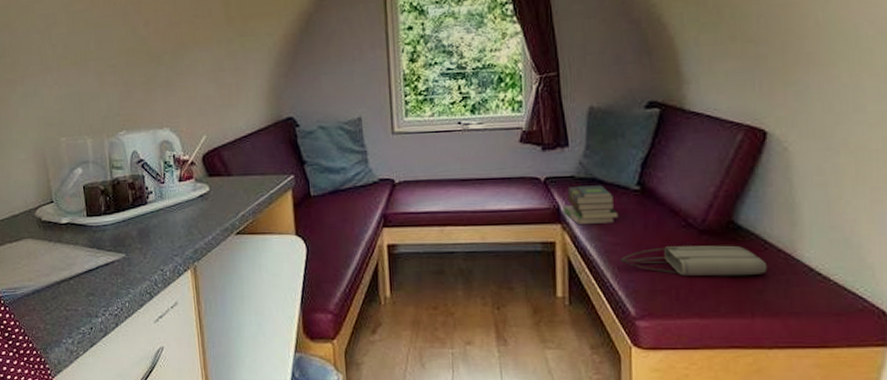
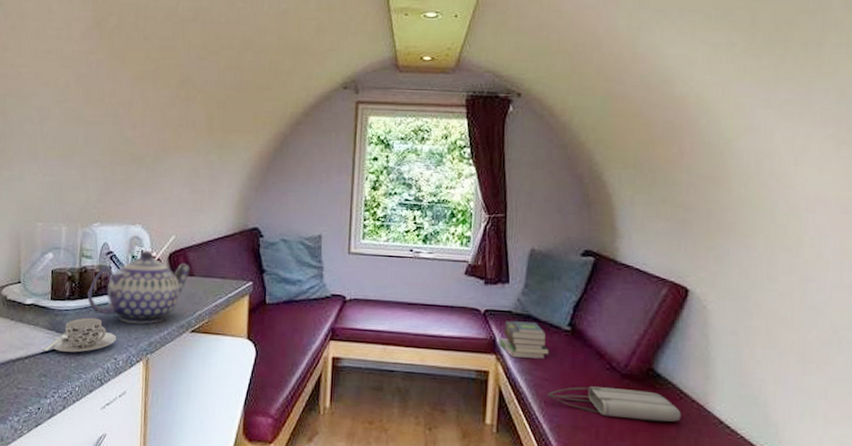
teacup: none [85,230,161,270] -> present [42,317,117,352]
teapot: none [123,154,227,232] -> present [87,250,190,324]

